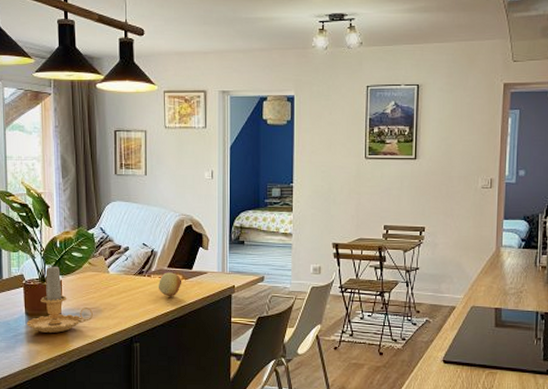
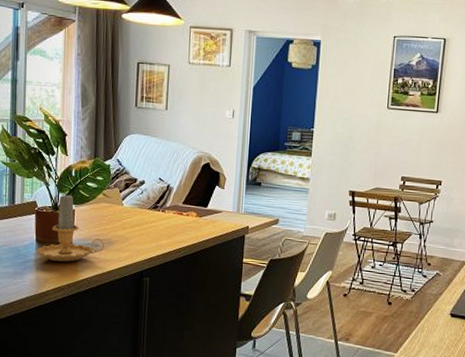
fruit: present [158,272,182,297] -> none [171,208,197,234]

